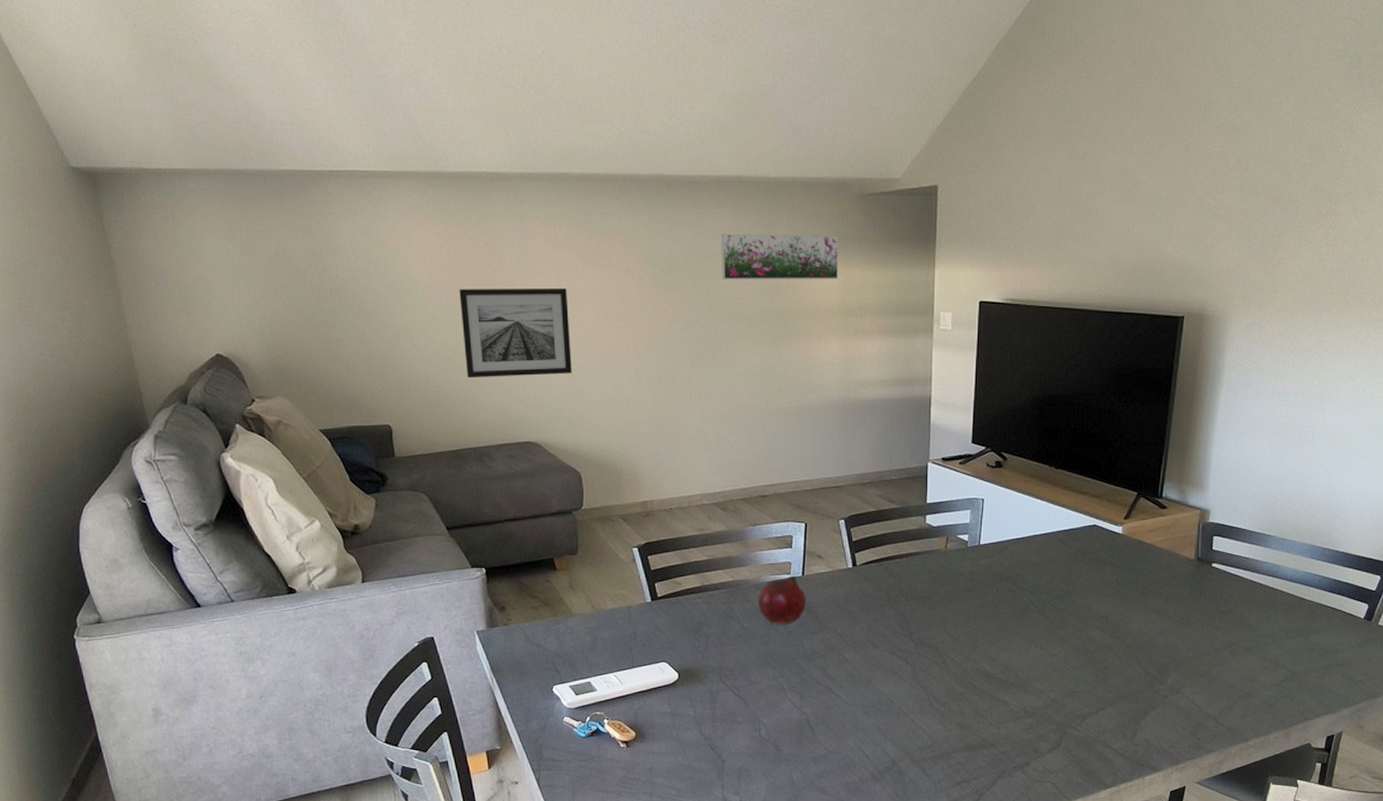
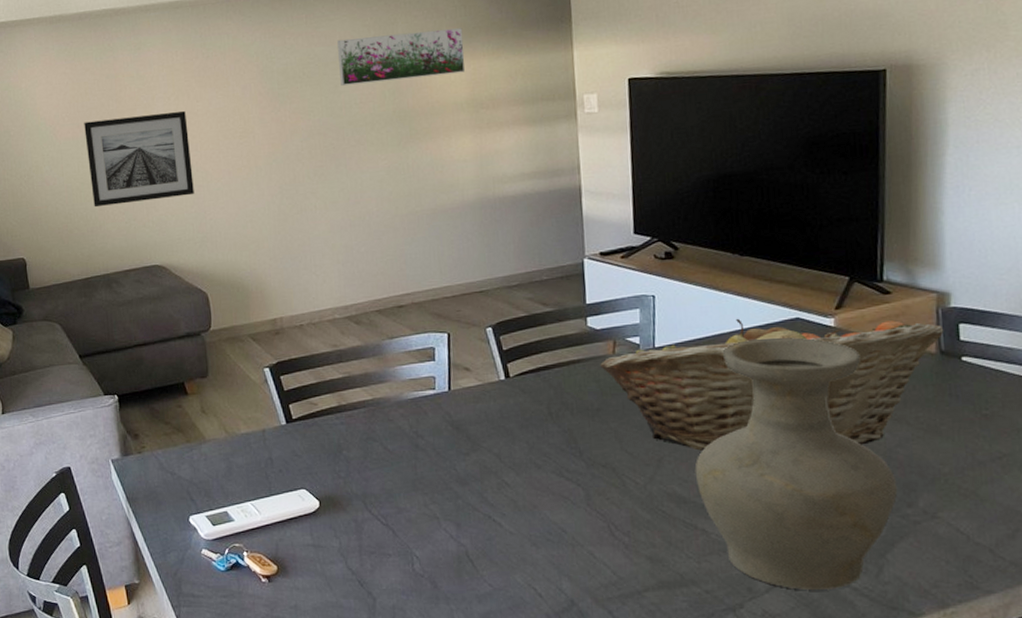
fruit: present [758,575,806,625] -> none [401,390,455,446]
fruit basket: none [934,522,1202,635] -> present [600,318,944,451]
vase: none [1002,540,1154,750] -> present [694,337,898,590]

